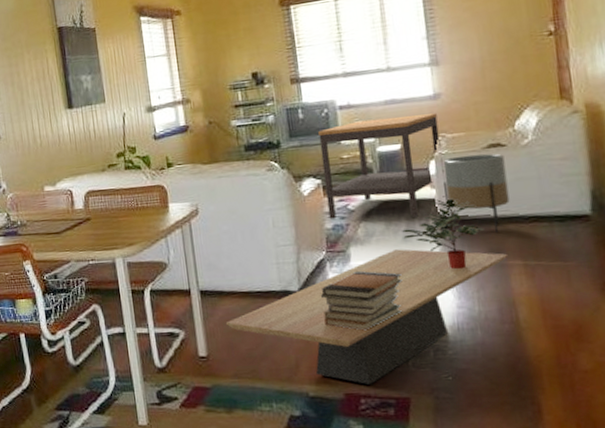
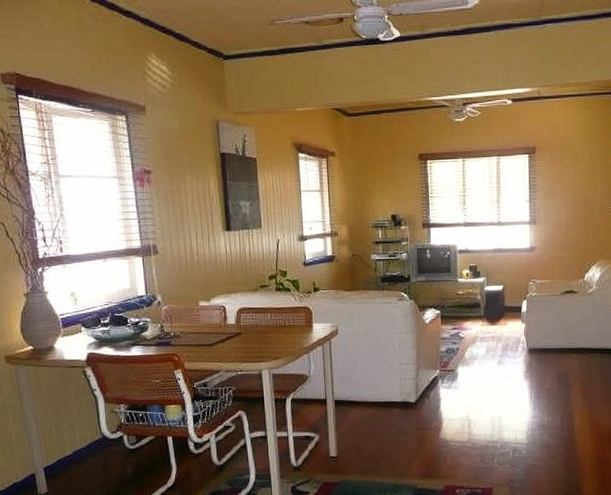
coffee table: present [225,249,509,384] -> none [354,370,571,478]
side table: present [318,113,446,219] -> none [441,262,533,345]
book stack: present [320,270,403,331] -> none [432,386,495,435]
potted plant: present [402,198,485,270] -> none [498,331,557,388]
planter: present [443,153,510,234] -> none [531,298,576,361]

